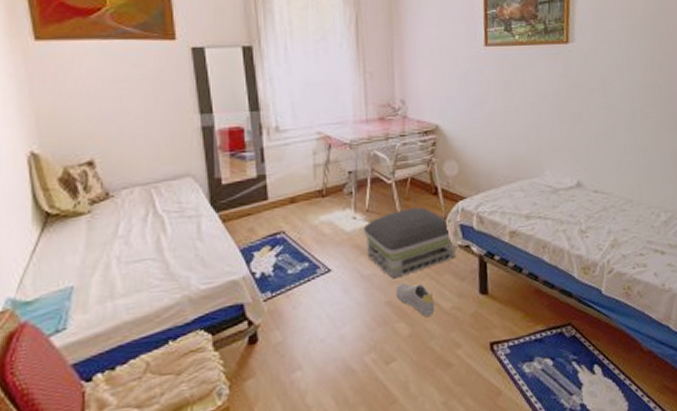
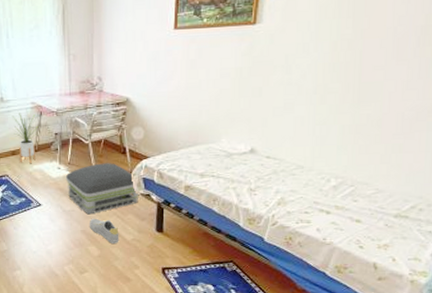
house plant: none [290,142,327,213] -> present [12,110,39,163]

